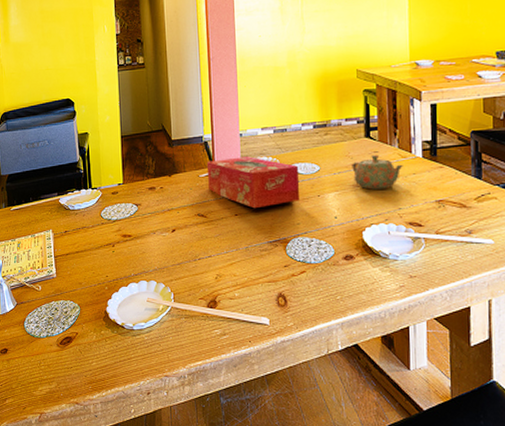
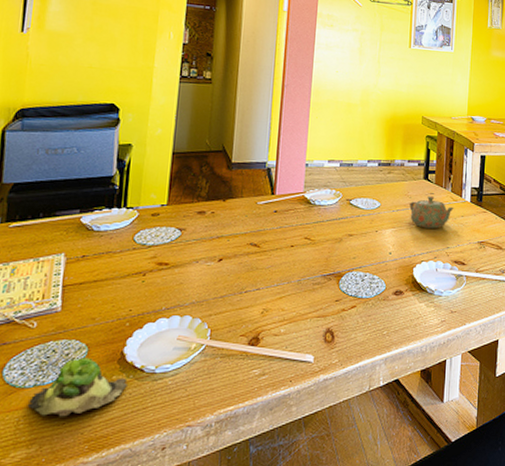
succulent plant: none [44,315,113,362] -> present [27,357,127,417]
tissue box: present [206,156,300,209] -> none [266,187,361,241]

